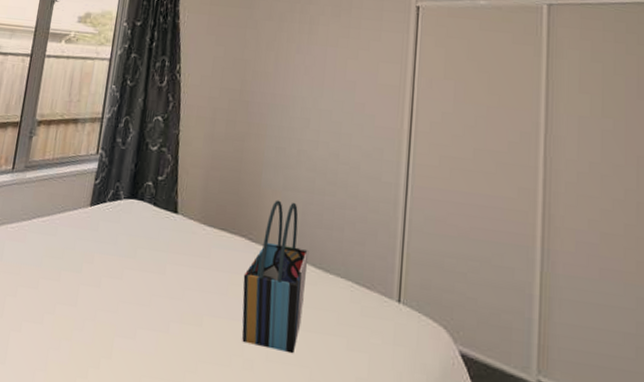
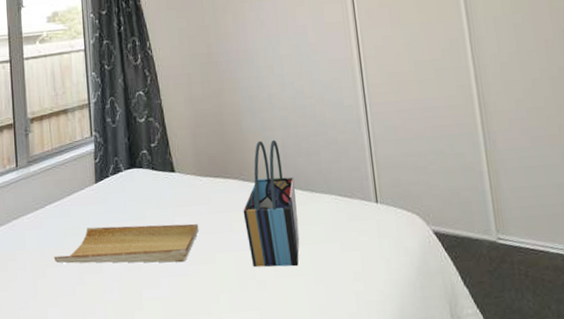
tray: none [29,253,192,316] -> present [54,223,199,264]

